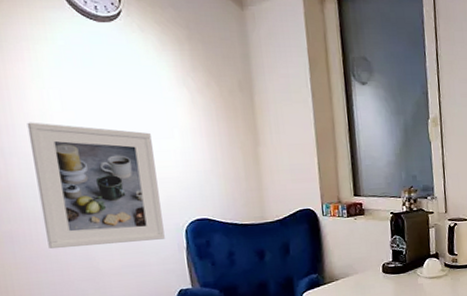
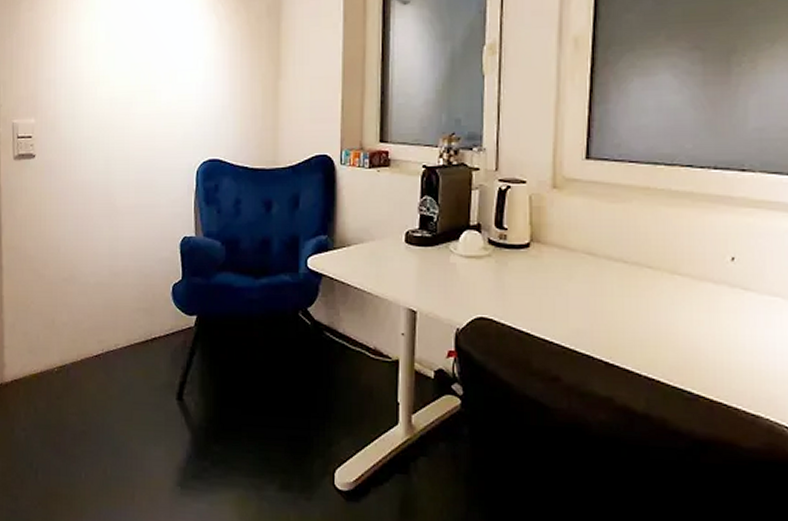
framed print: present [27,122,165,250] -> none [76,53,177,182]

